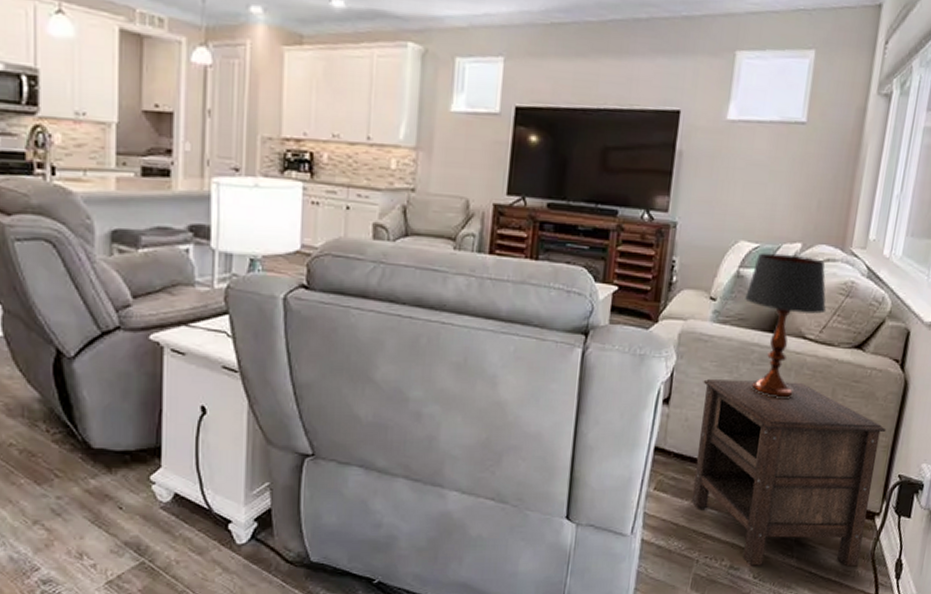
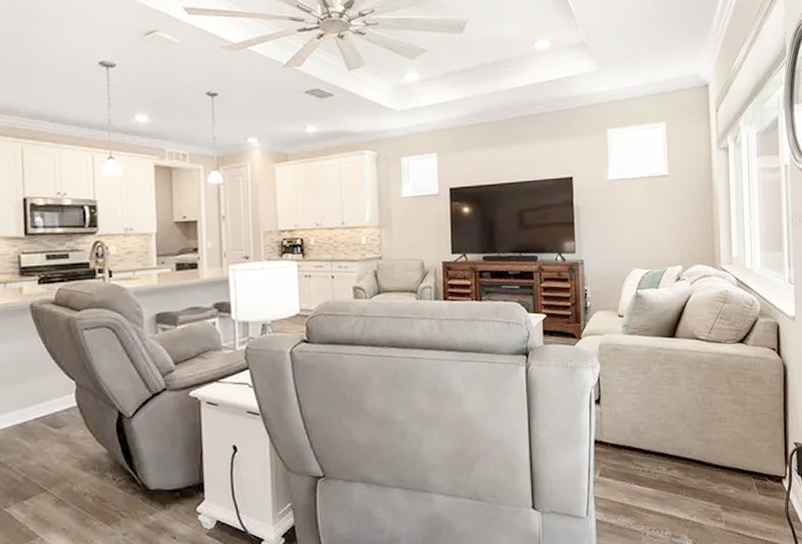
nightstand: present [691,379,887,567] -> none [624,375,777,533]
table lamp: present [745,252,827,398] -> none [645,275,711,390]

